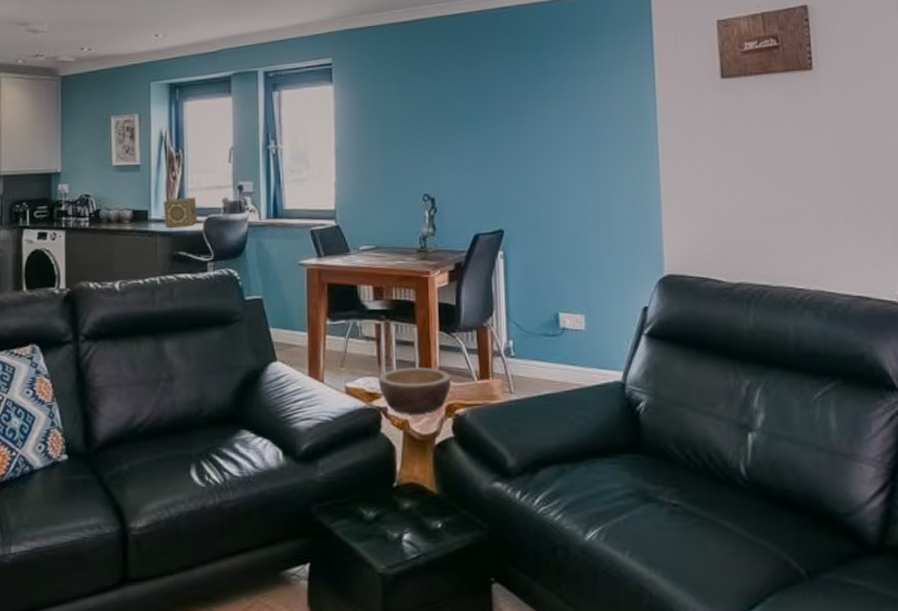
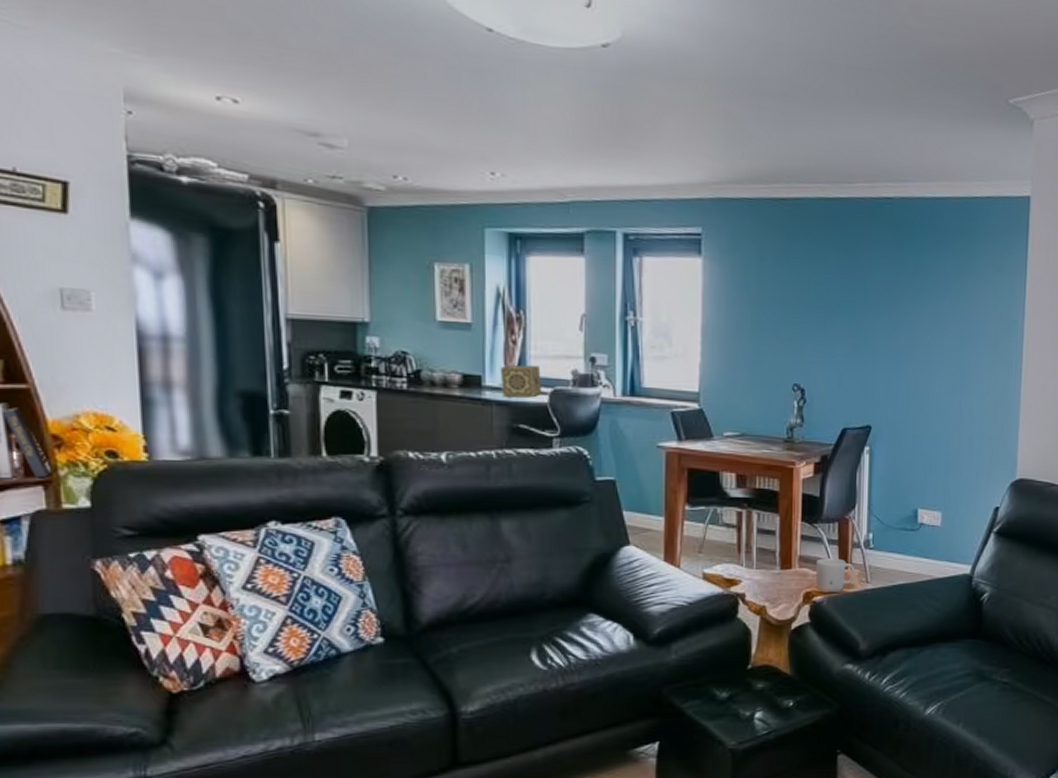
bowl: present [377,367,452,414] -> none [736,555,811,600]
mug: none [457,368,497,405] -> present [816,558,855,593]

